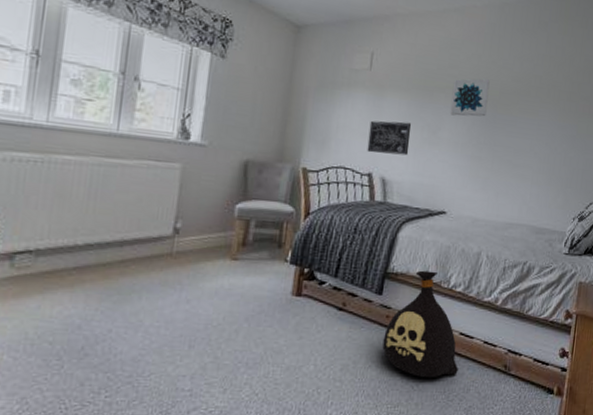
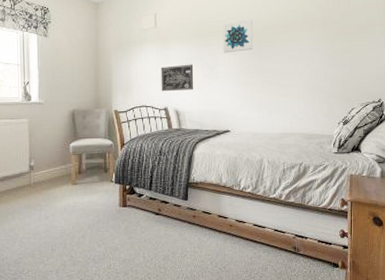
bag: present [382,270,458,378] -> none [193,178,256,262]

